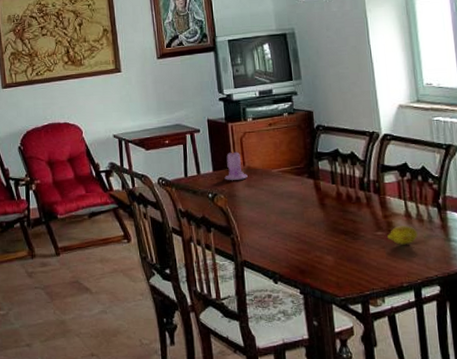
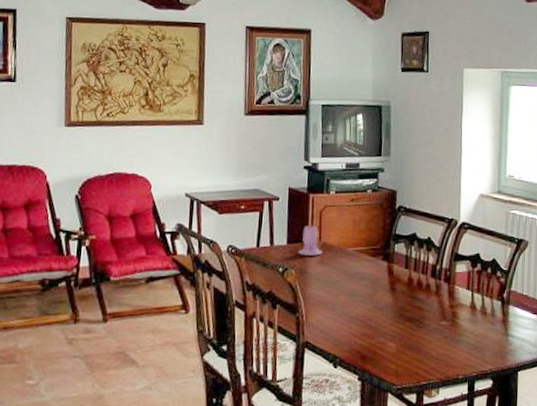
fruit: present [387,226,418,245] -> none [451,317,480,337]

